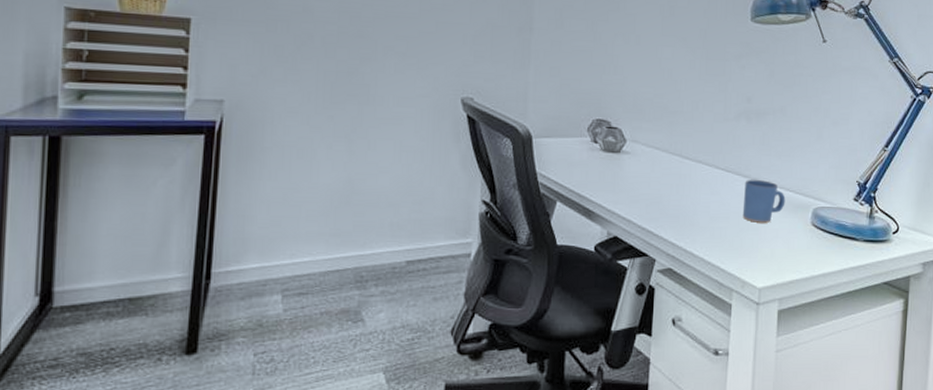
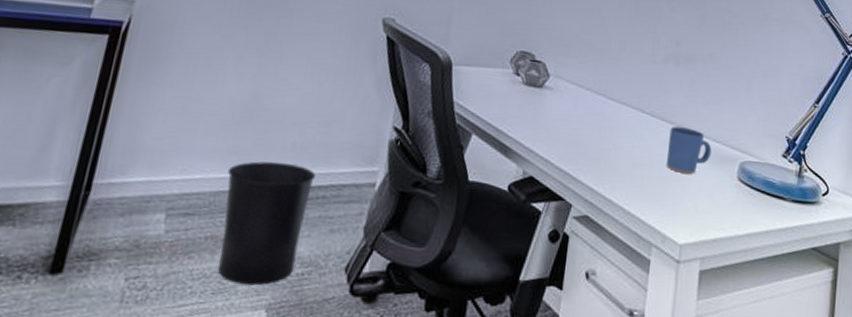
waste bin: none [332,240,415,351] -> present [218,161,316,285]

